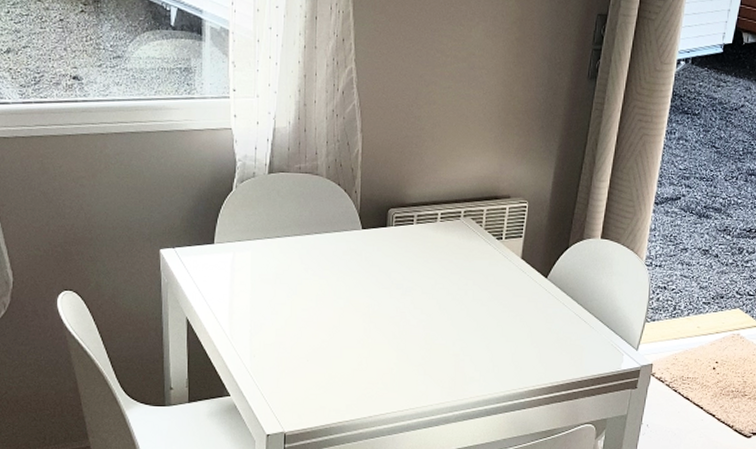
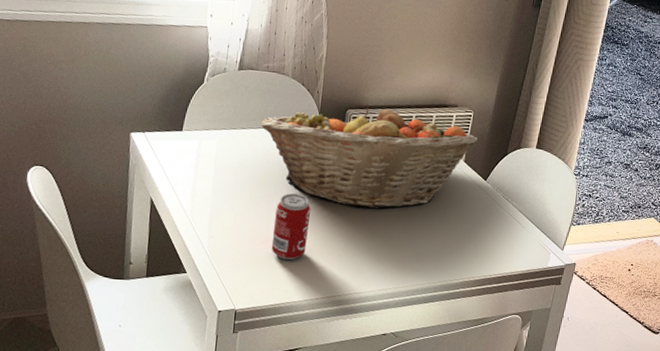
fruit basket: none [296,201,534,316] -> present [260,104,477,209]
beverage can: none [317,304,357,377] -> present [271,193,311,261]

